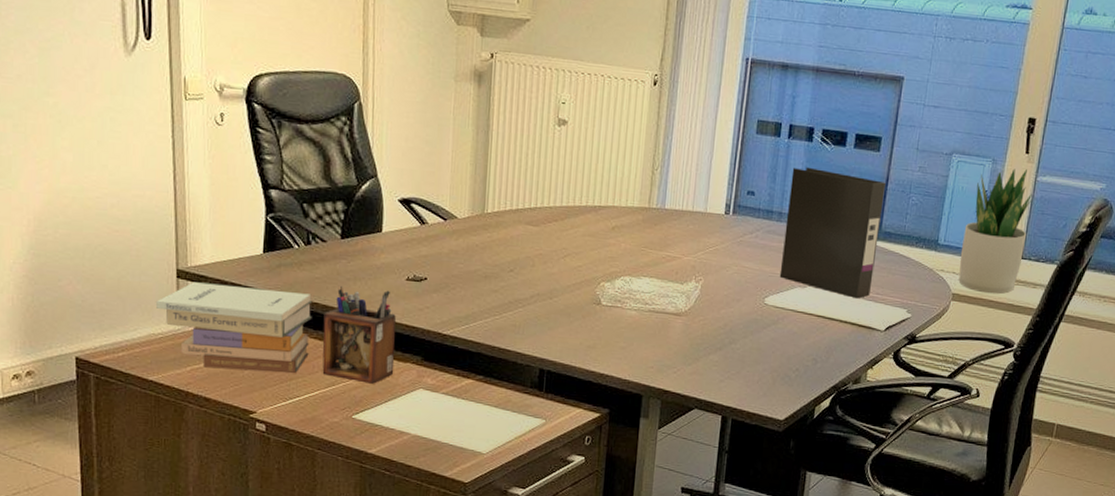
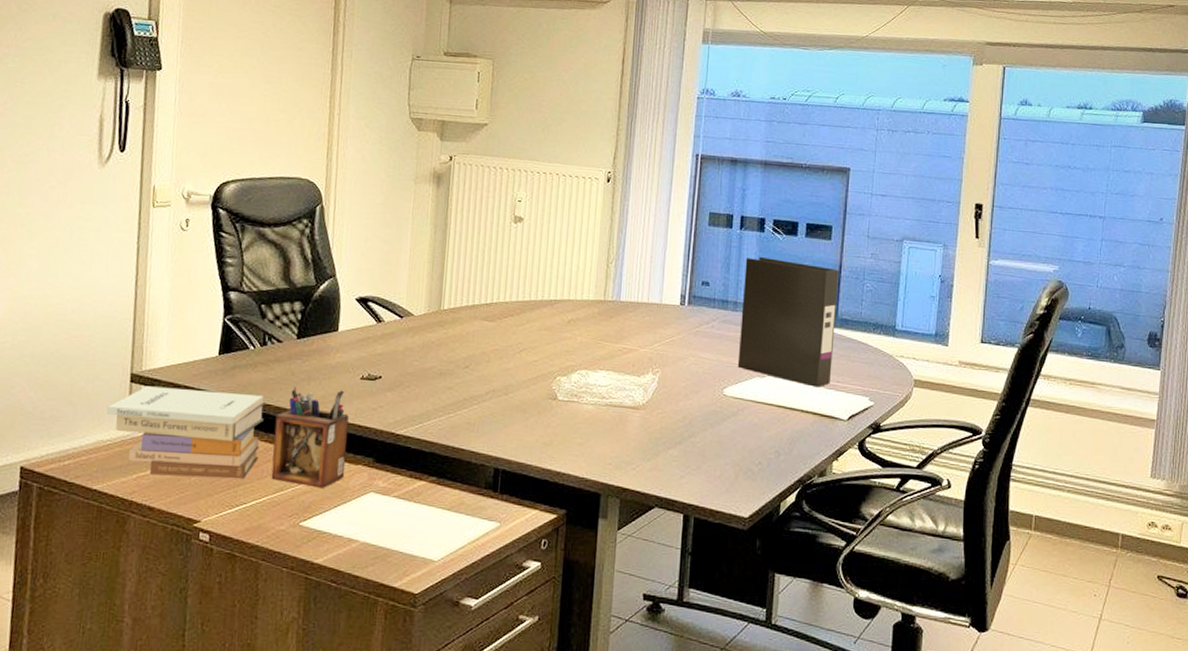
planter: present [958,168,1033,295] -> none [919,253,987,380]

